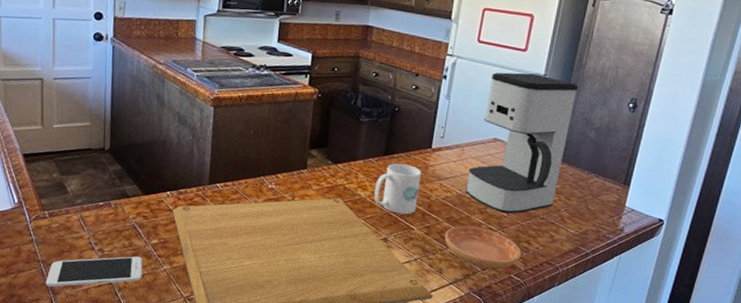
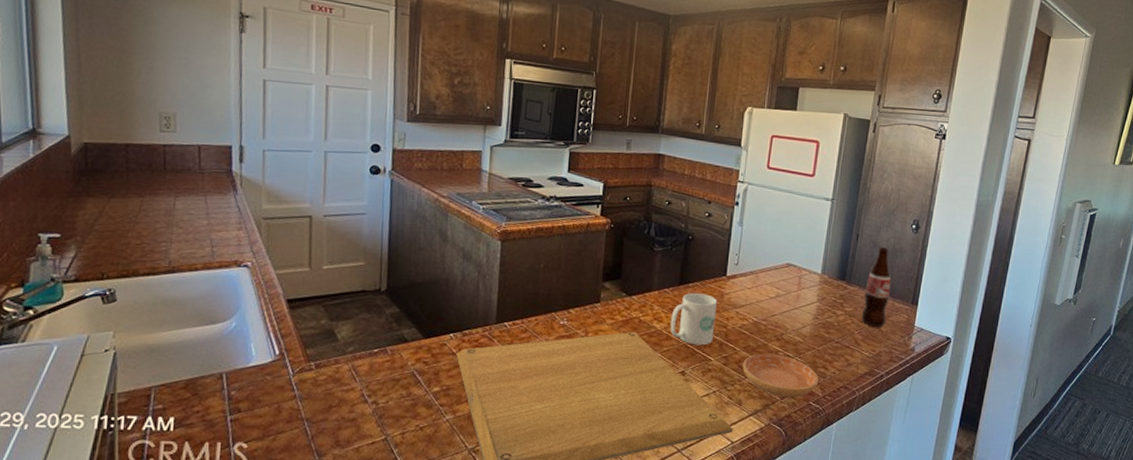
smartphone: present [45,256,143,287] -> none [309,407,423,448]
coffee maker: present [466,72,579,214] -> none [762,197,865,339]
bottle: none [568,124,603,206] -> present [861,246,891,328]

